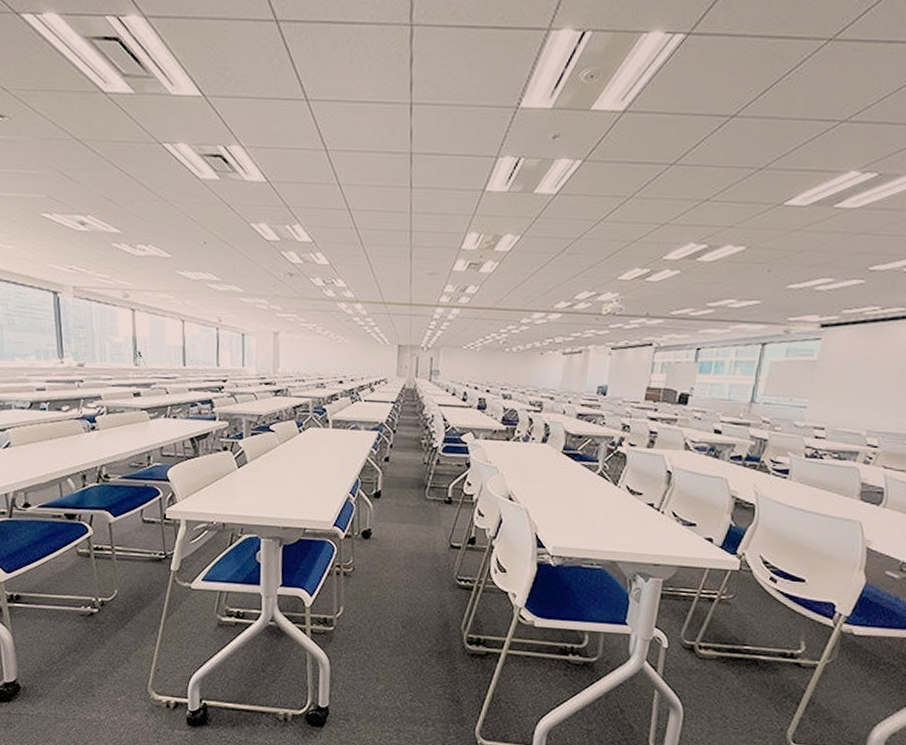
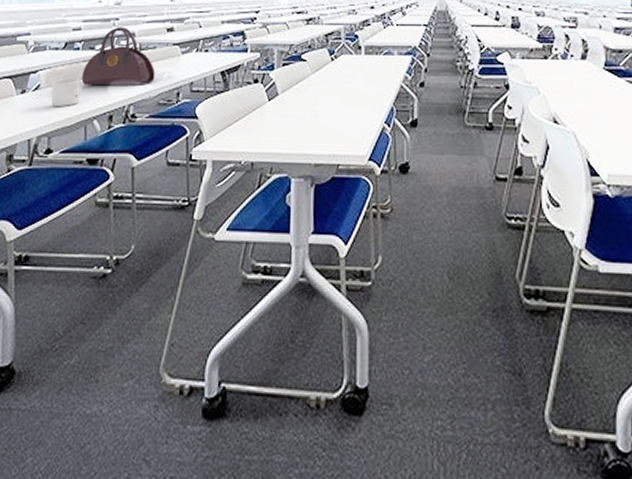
mug: none [22,437,54,465] -> present [51,78,83,107]
handbag: none [51,389,125,448] -> present [81,27,155,86]

